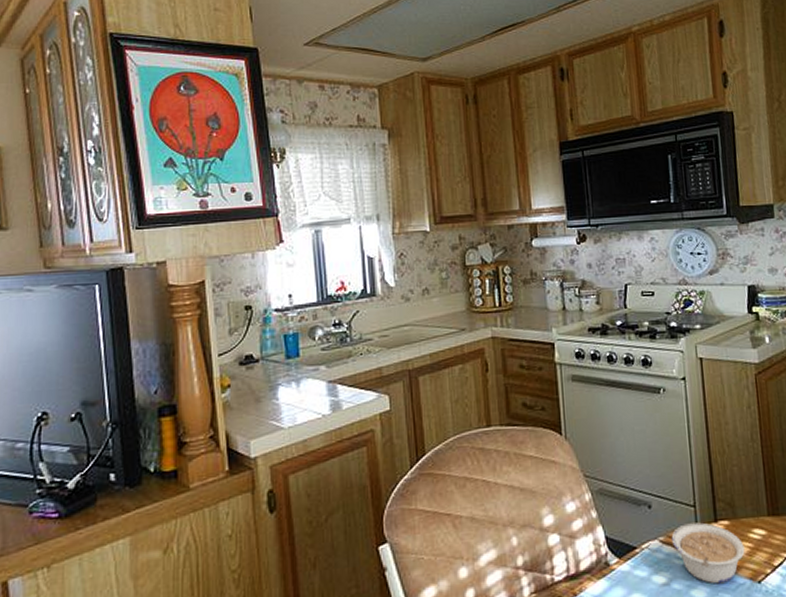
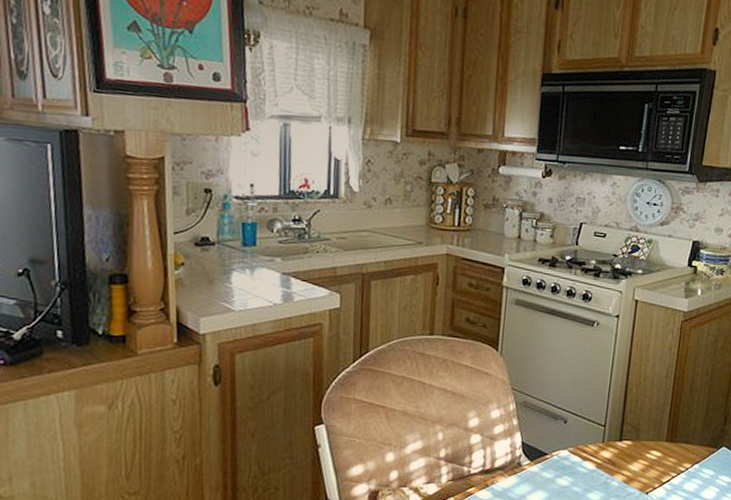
legume: present [671,522,745,584] -> none [579,439,641,491]

